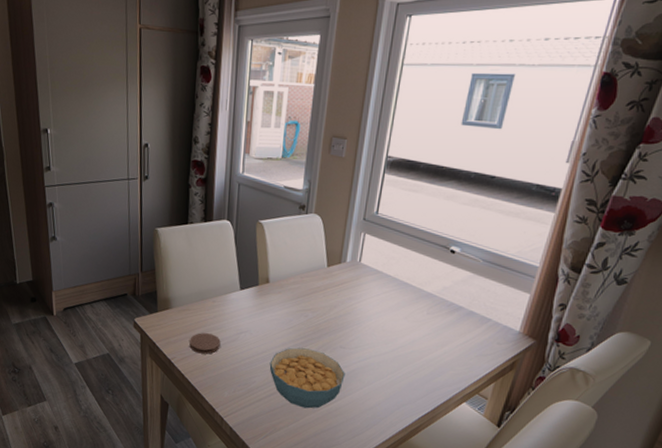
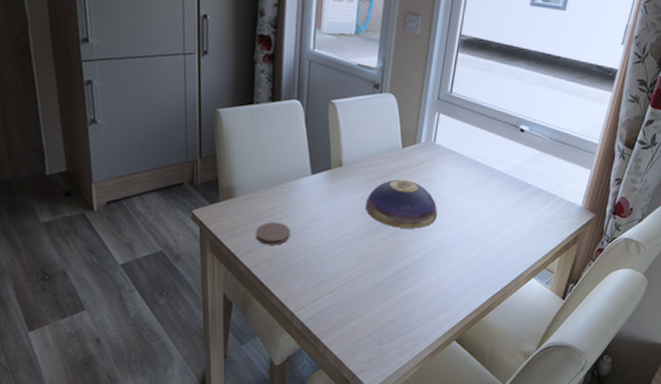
cereal bowl: present [269,347,345,409] -> none [342,233,420,296]
decorative bowl: none [291,296,363,346] -> present [365,179,437,229]

